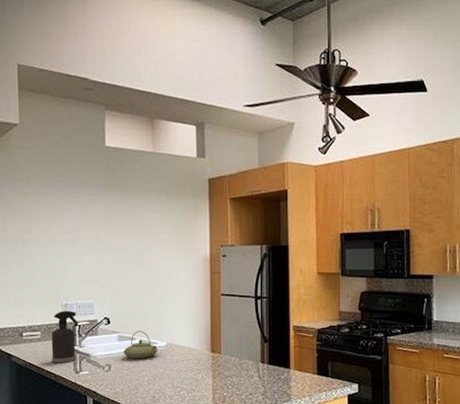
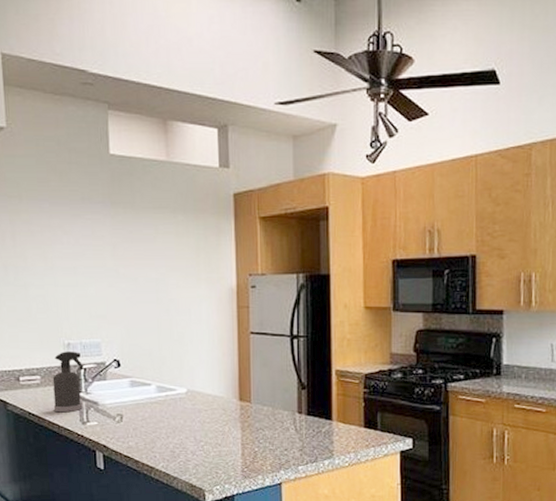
teapot: present [123,331,159,359] -> none [136,375,178,408]

